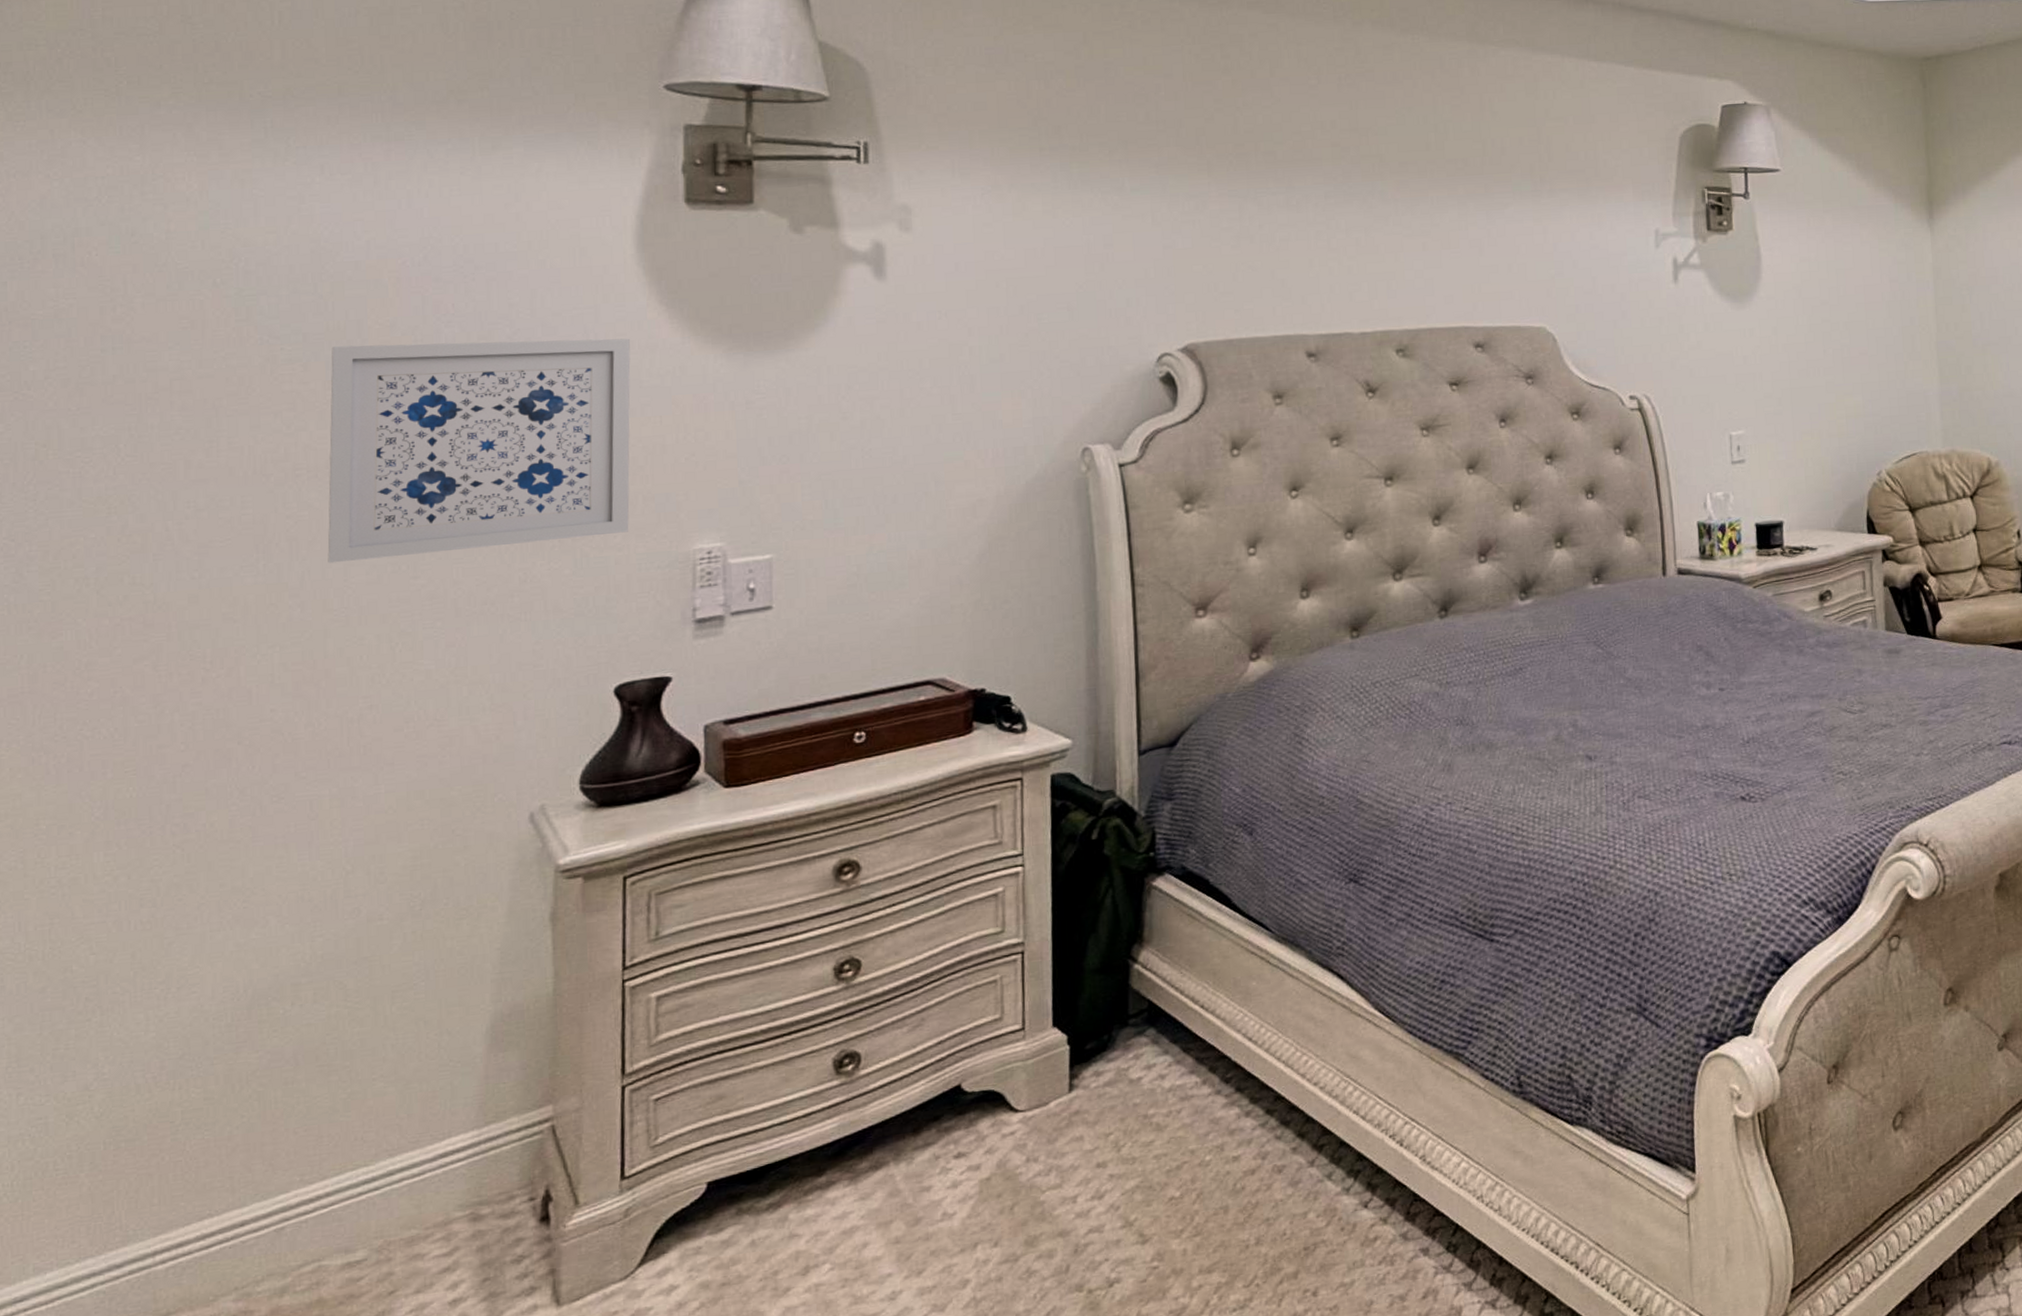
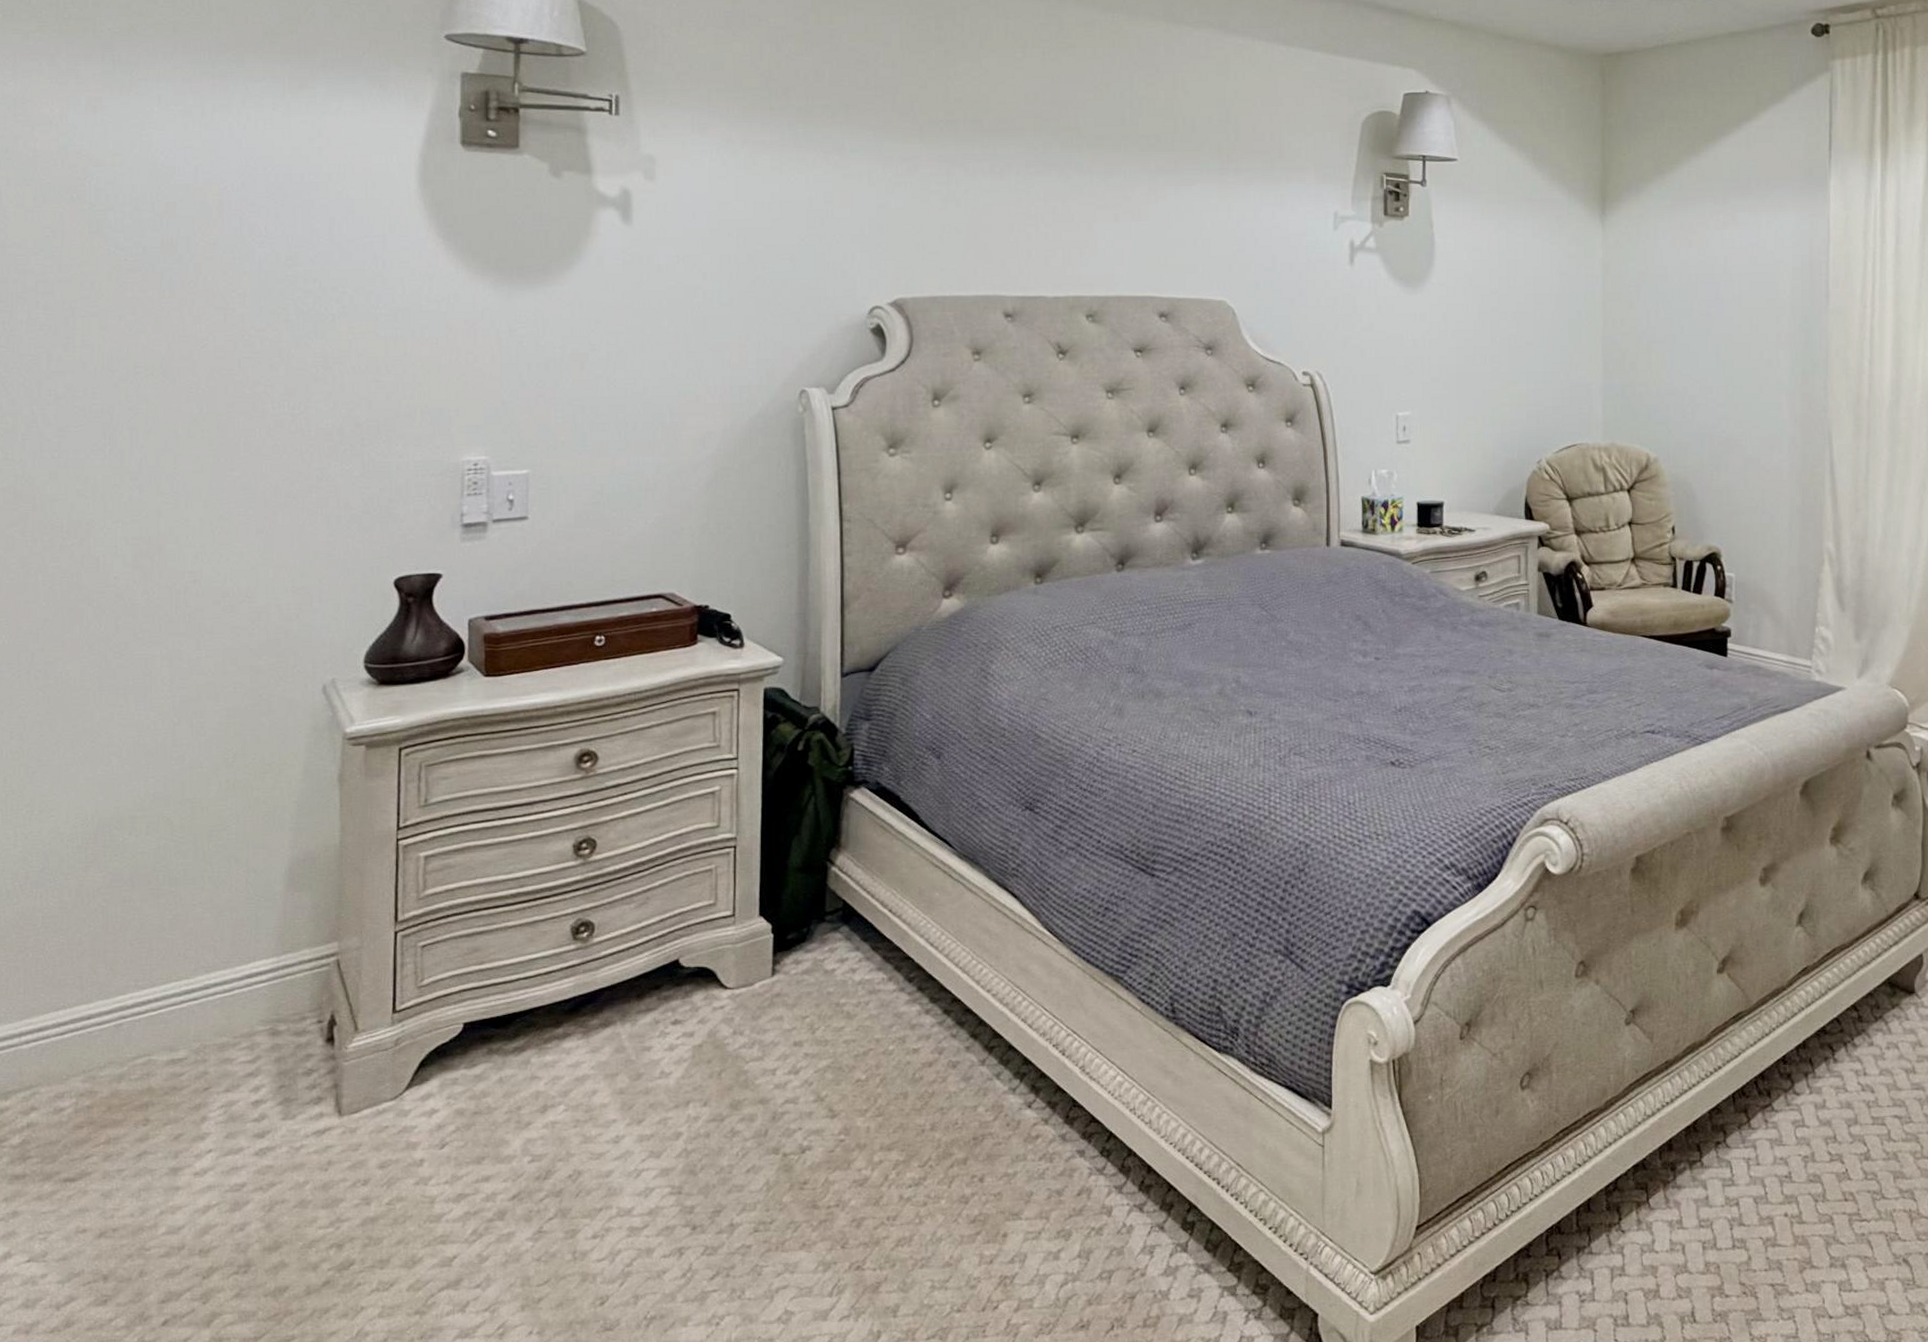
wall art: present [327,338,631,564] -> none [161,259,412,452]

